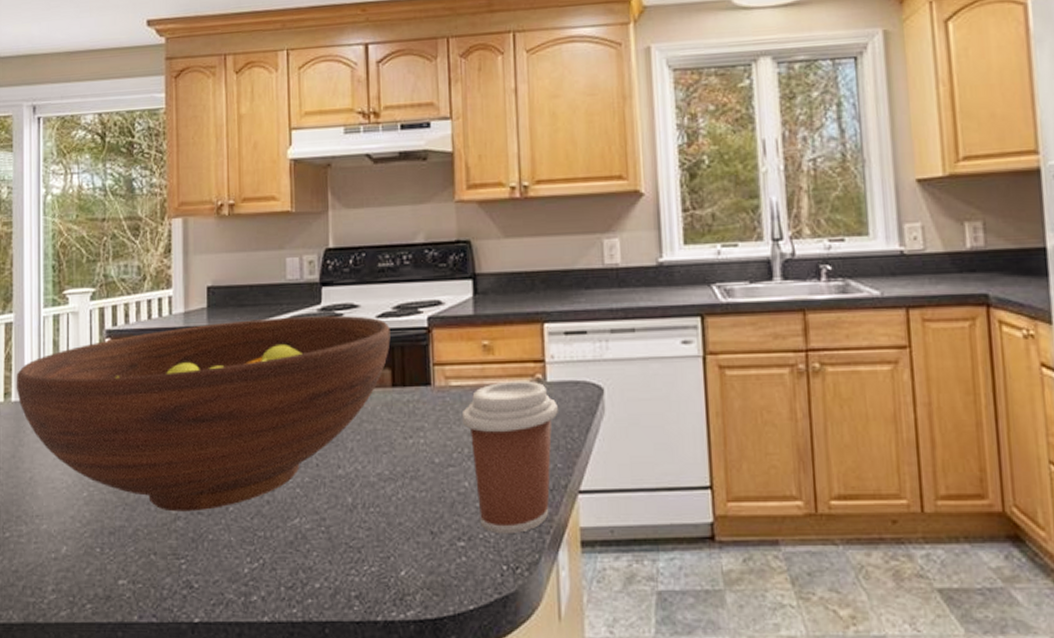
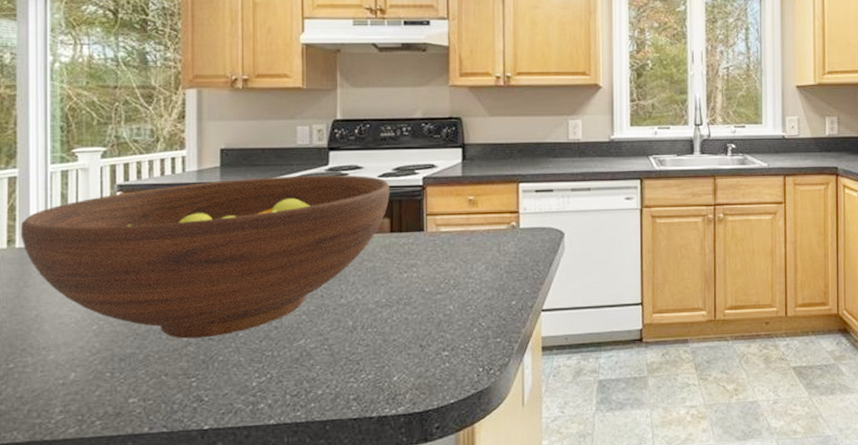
coffee cup: present [461,380,558,533] -> none [449,227,528,344]

